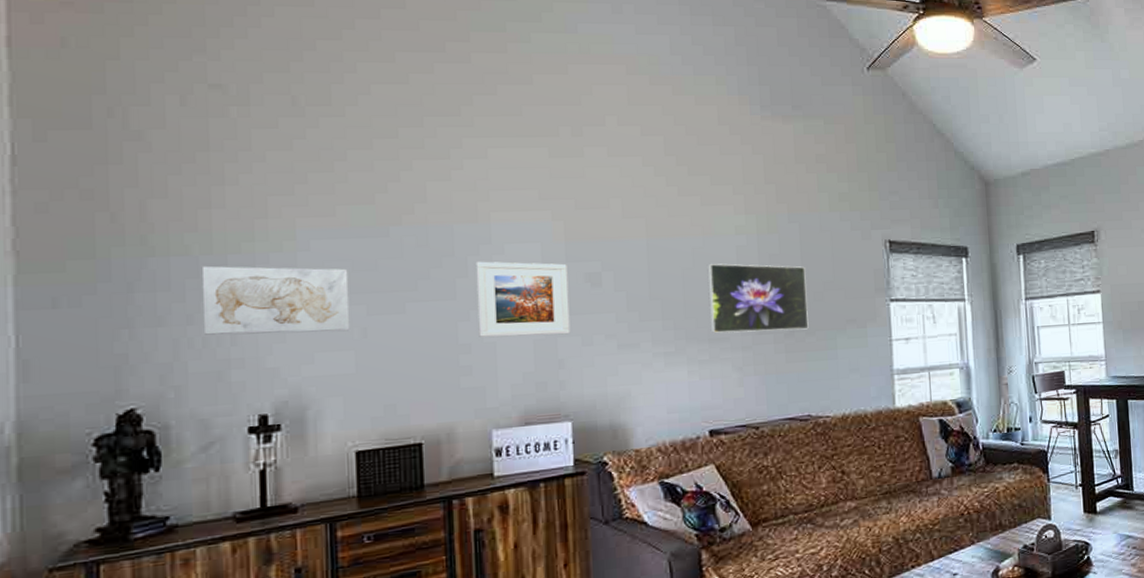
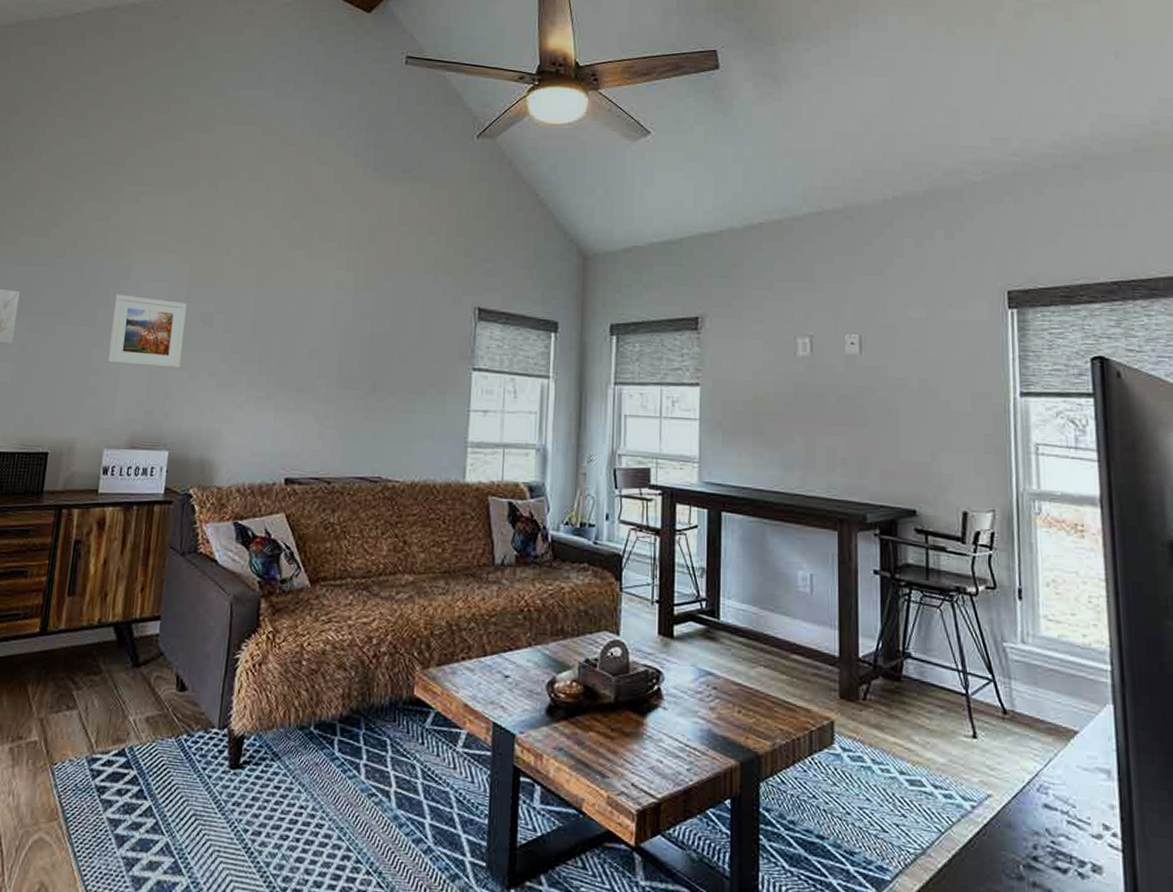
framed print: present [707,263,809,333] -> none [299,315,394,390]

